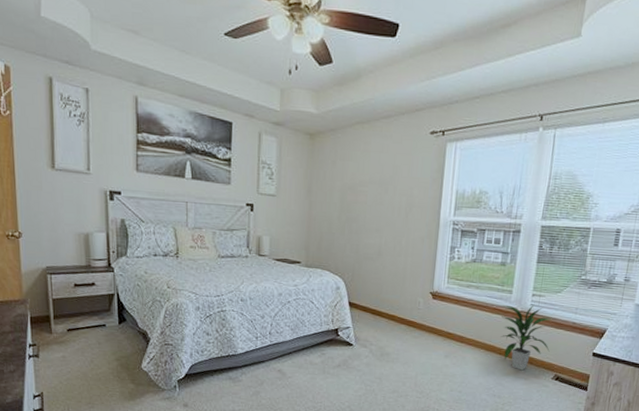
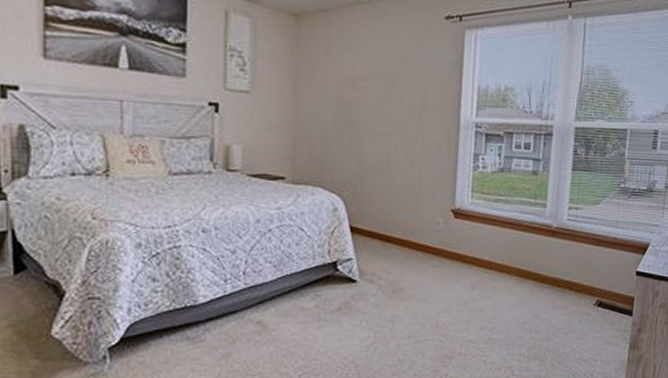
indoor plant: present [500,305,552,371] -> none [535,220,591,298]

